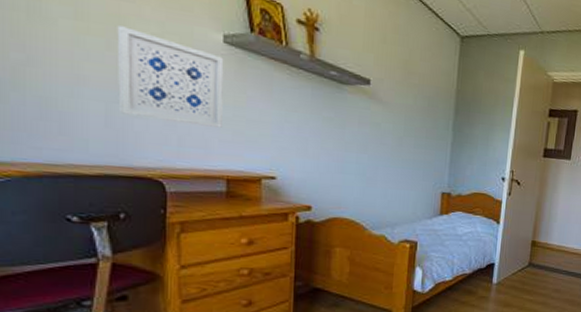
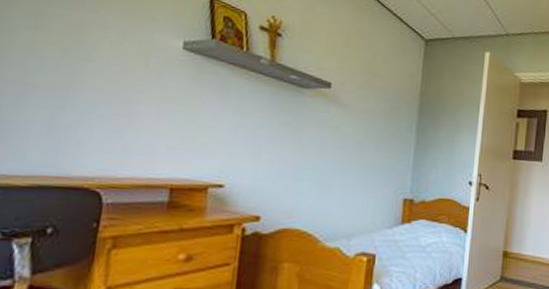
wall art: present [117,25,224,128] -> none [65,34,182,134]

